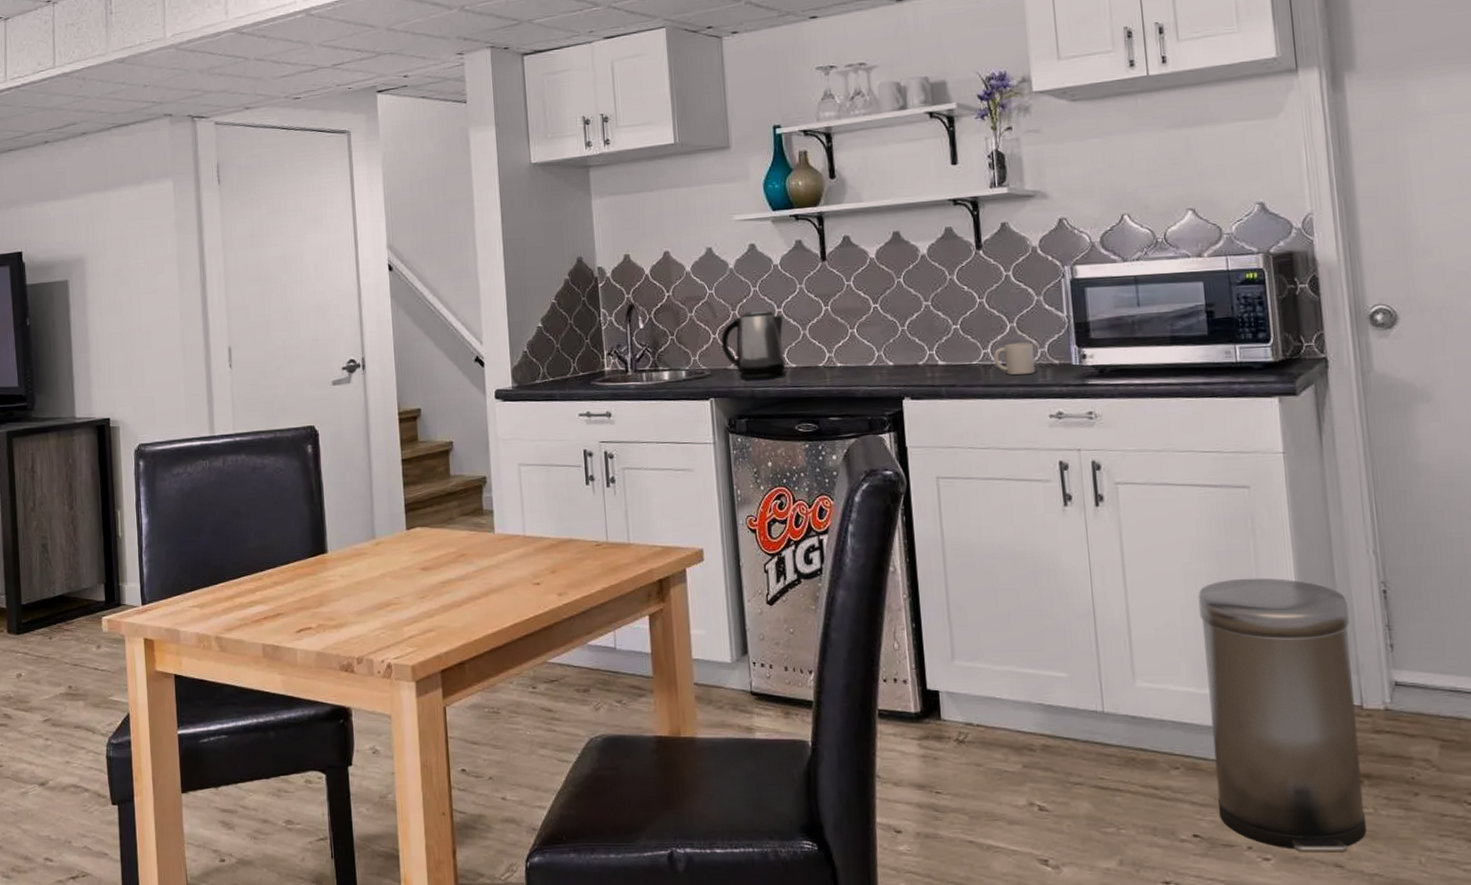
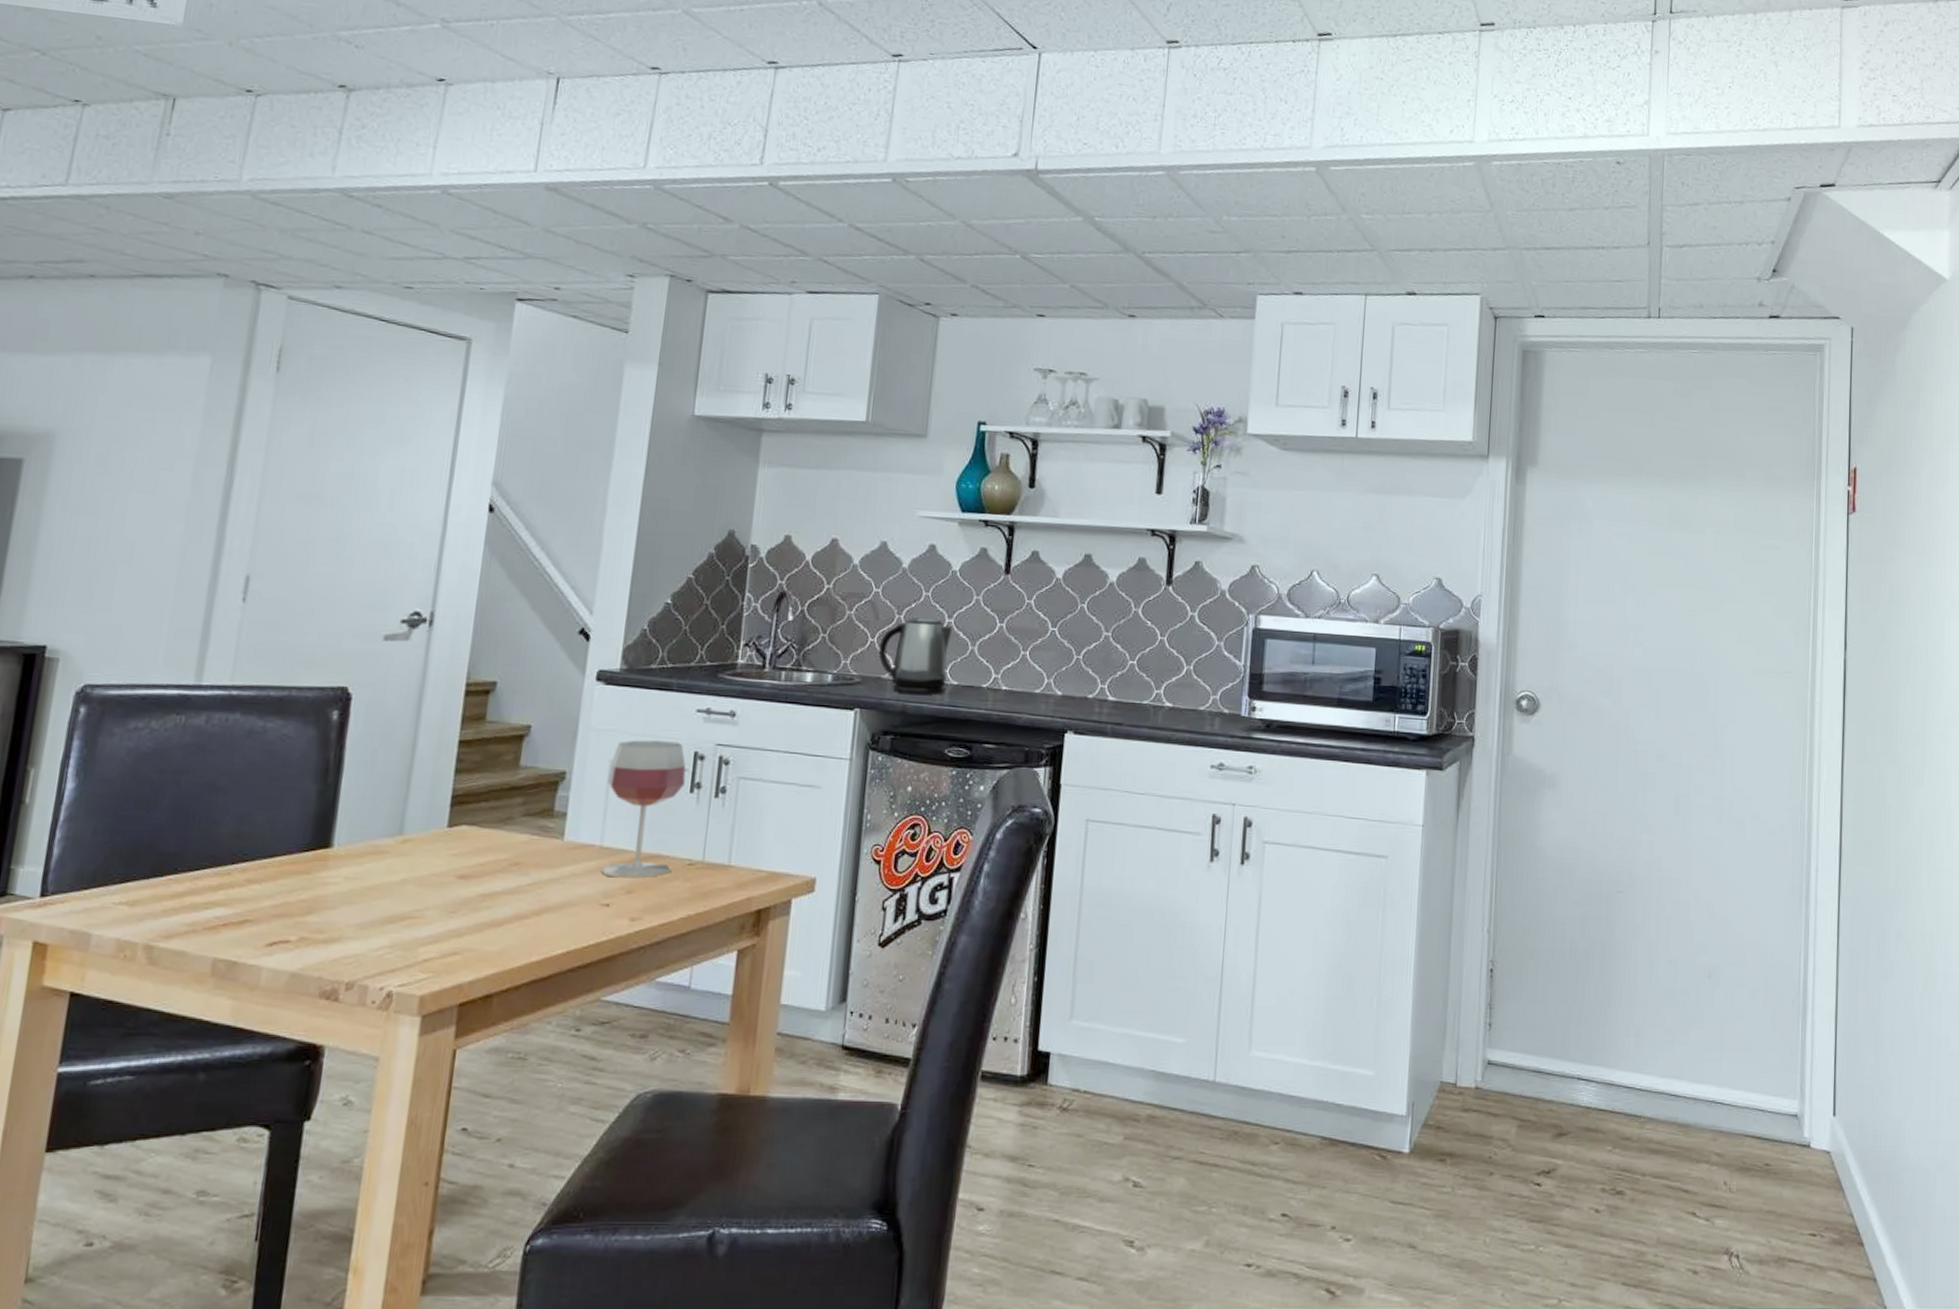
wineglass: none [518,443,583,561] -> present [601,740,687,879]
cup: present [993,342,1036,376] -> none [1164,686,1207,721]
pedal bin: present [1198,578,1366,853] -> none [1310,949,1458,1233]

